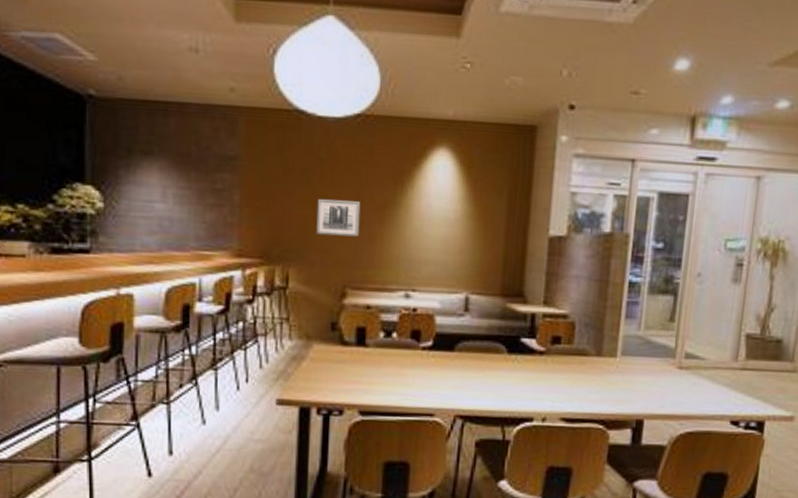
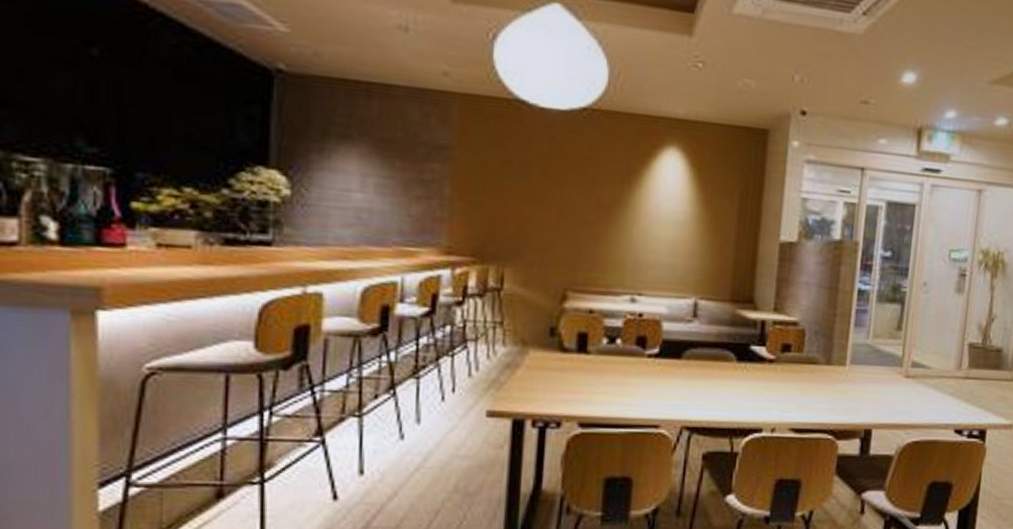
wall art: present [316,199,361,237] -> none [535,195,585,237]

